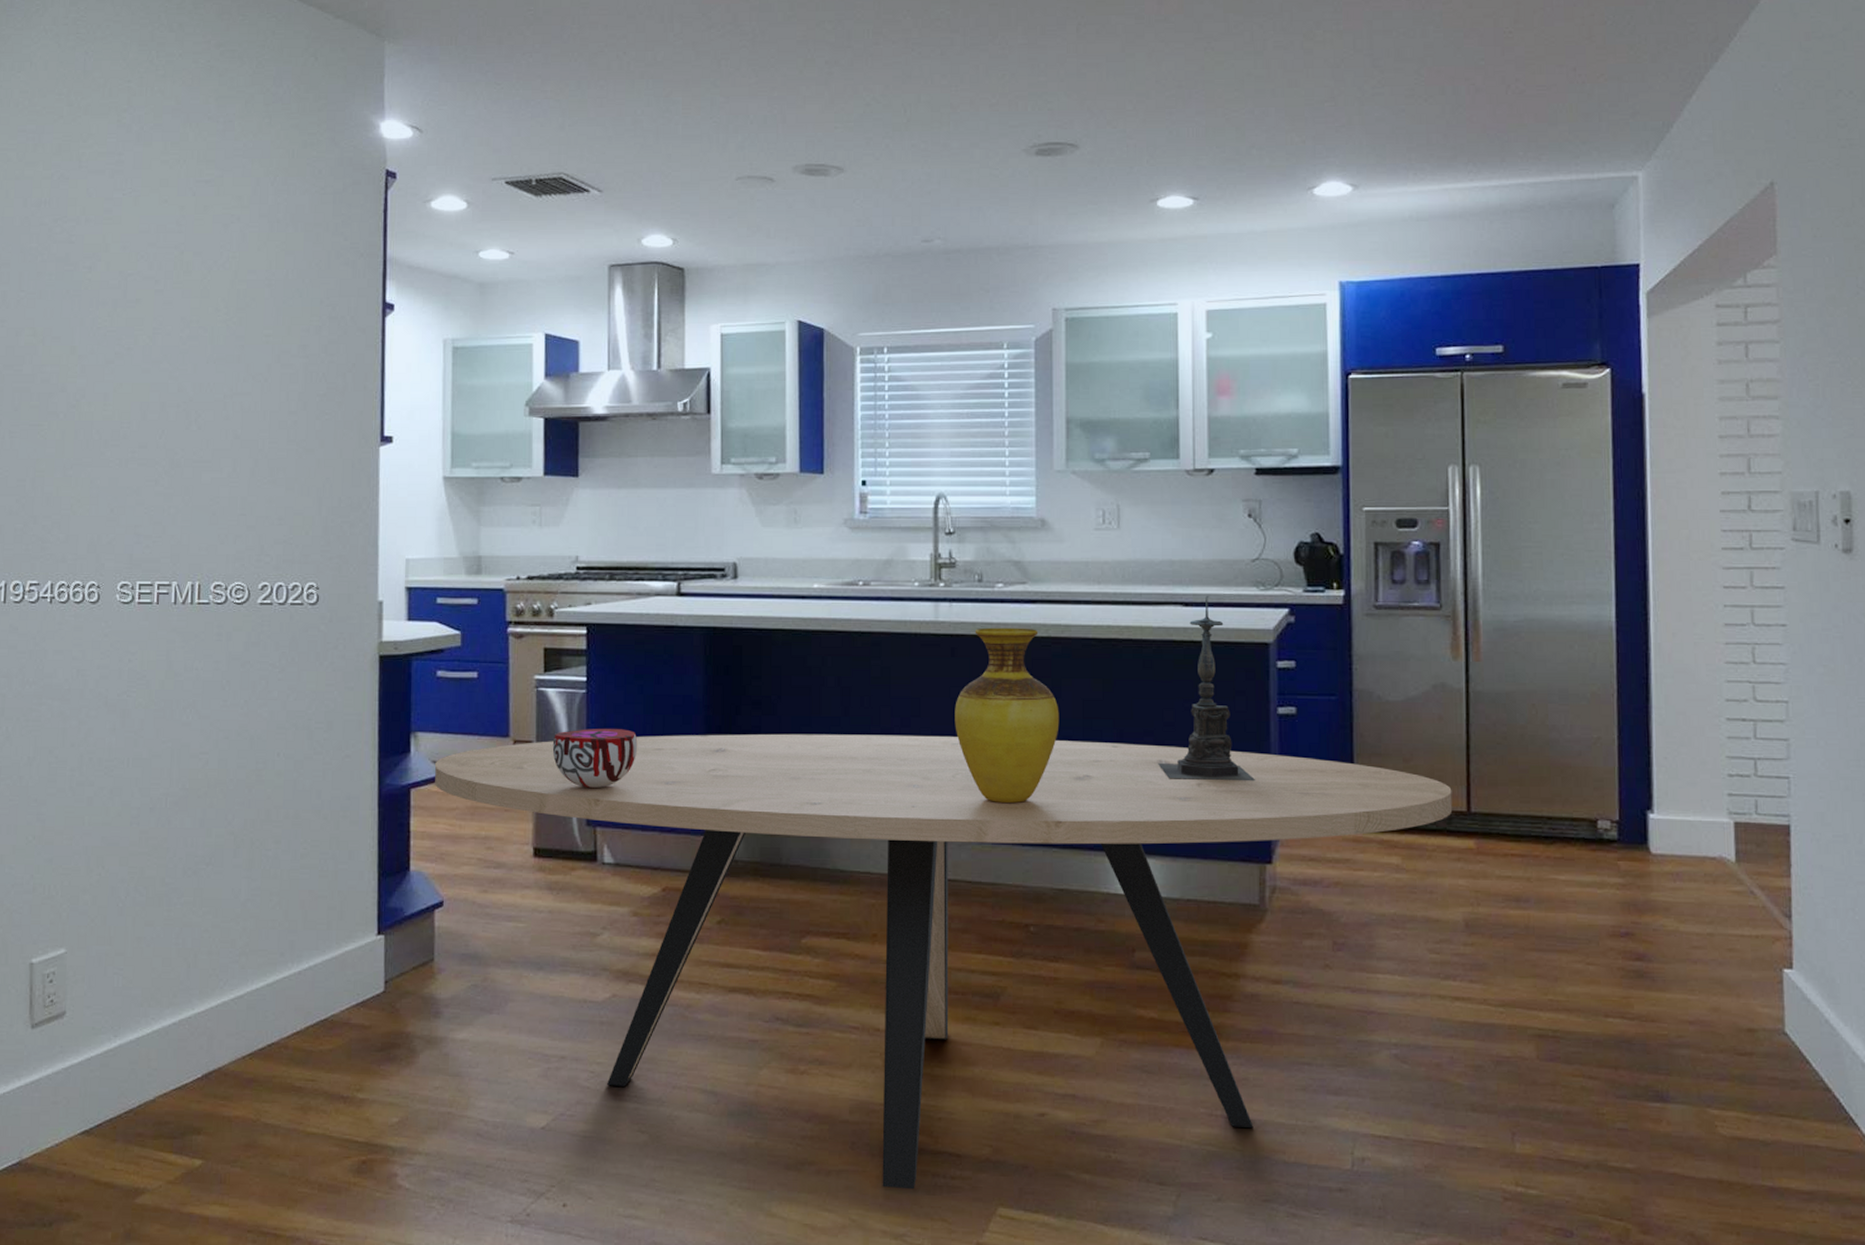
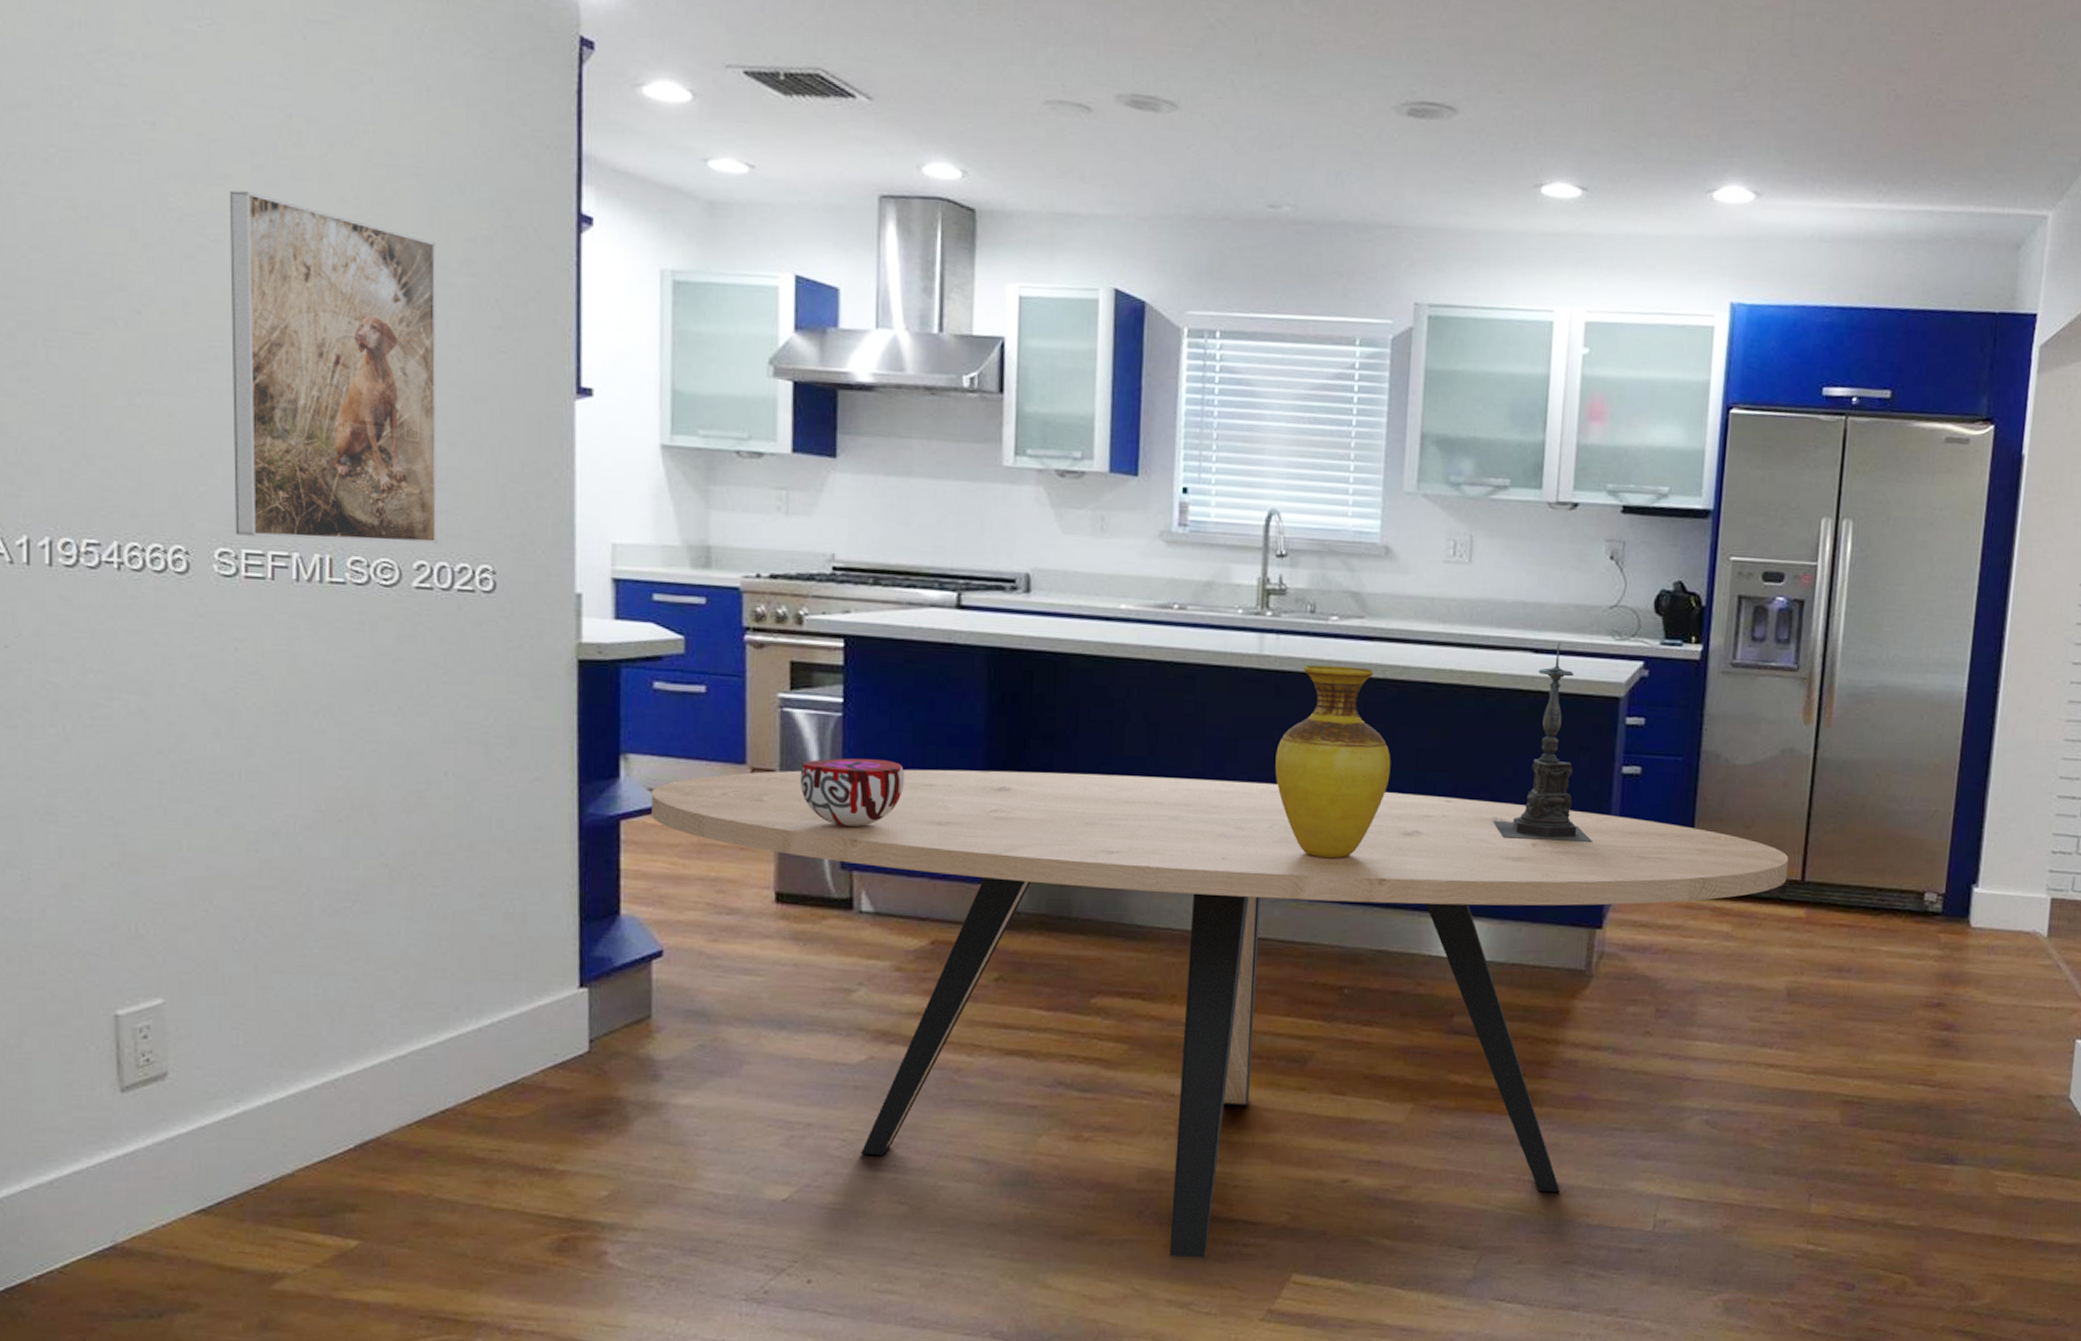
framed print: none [132,310,281,571] -> present [229,190,438,544]

